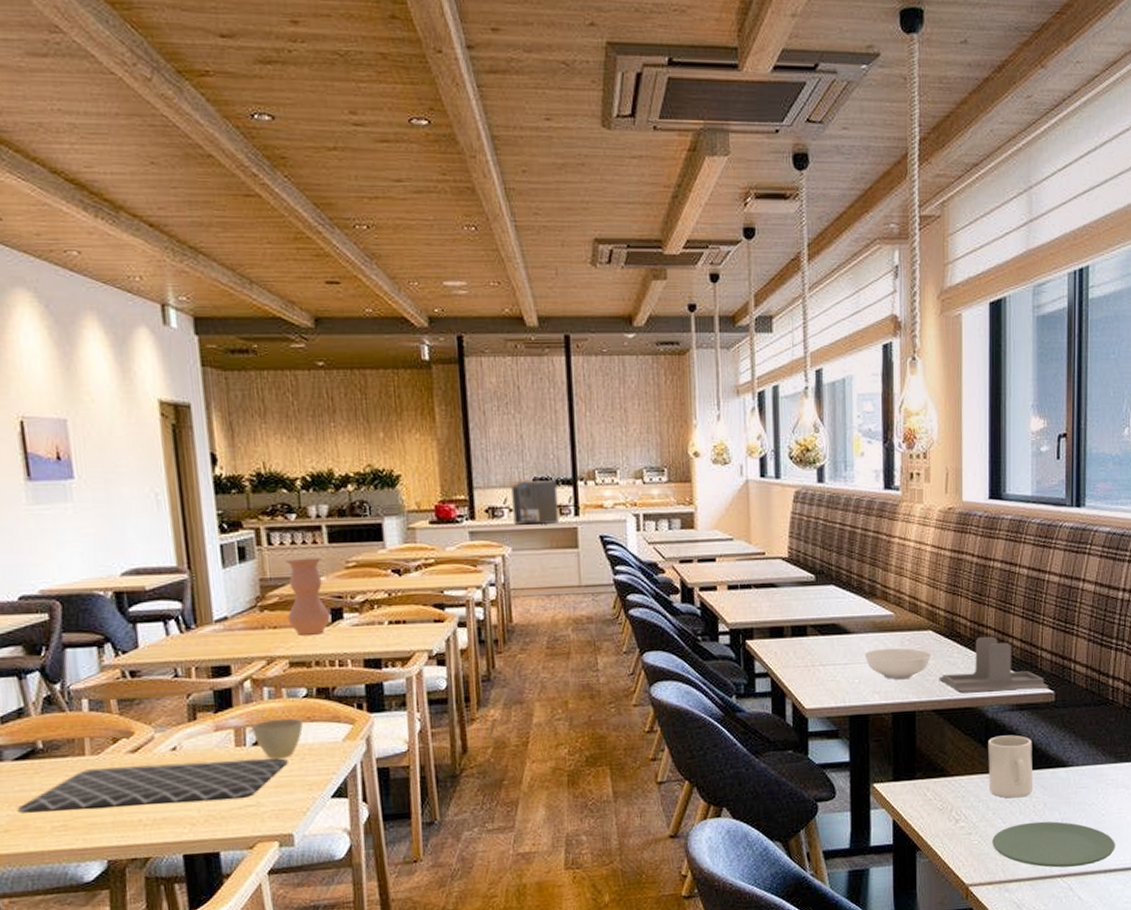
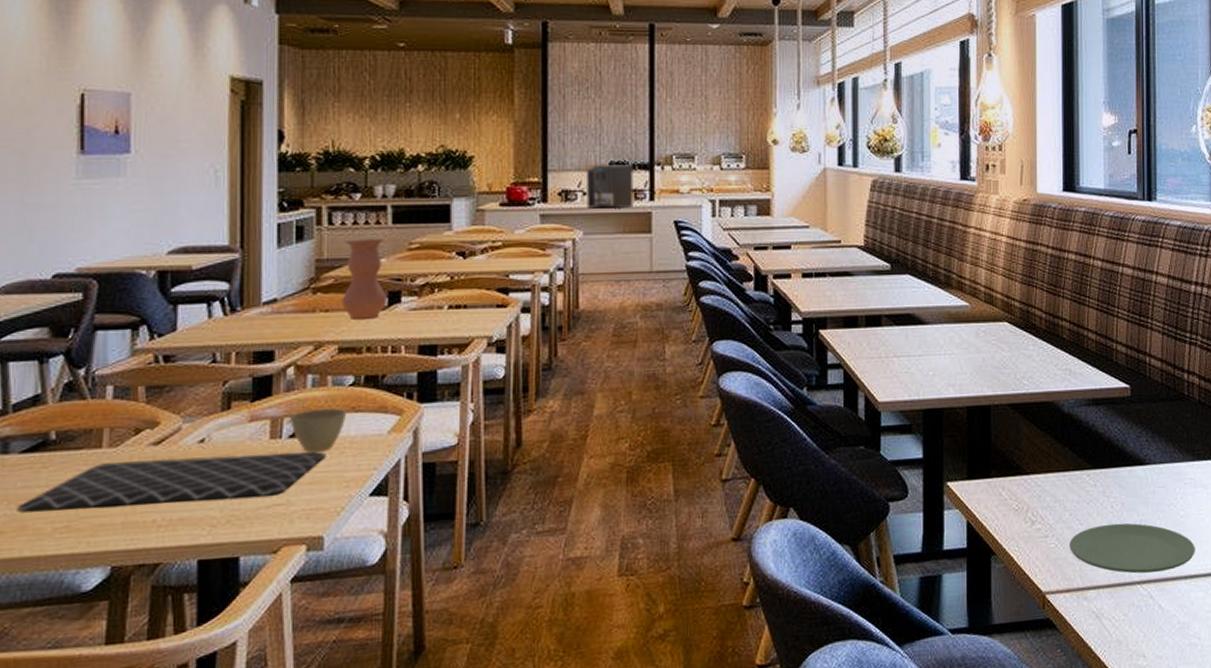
bowl: present [864,648,931,680] -> none [939,339,1006,373]
napkin holder: present [939,637,1049,692] -> none [1014,329,1125,386]
cup: present [988,735,1034,798] -> none [1064,431,1111,498]

